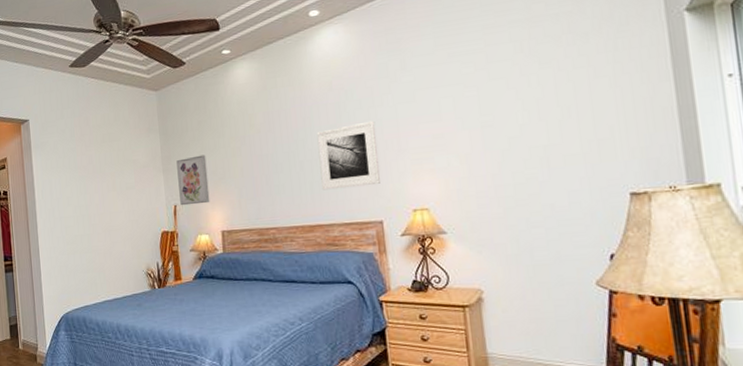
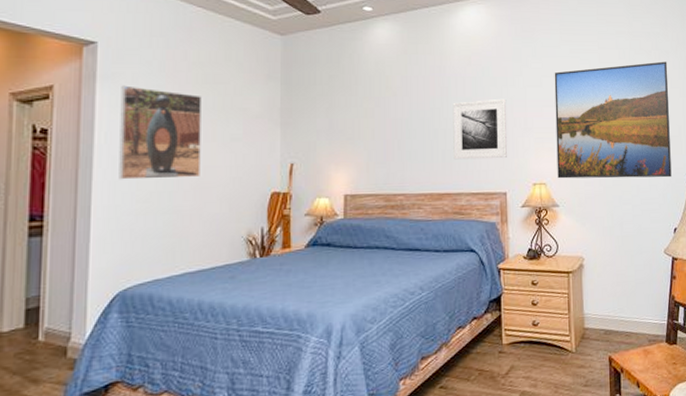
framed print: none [47,151,108,227] -> present [119,85,201,180]
wall art: present [176,154,210,206] -> none [298,112,334,165]
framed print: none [429,45,603,203] -> present [554,61,672,179]

